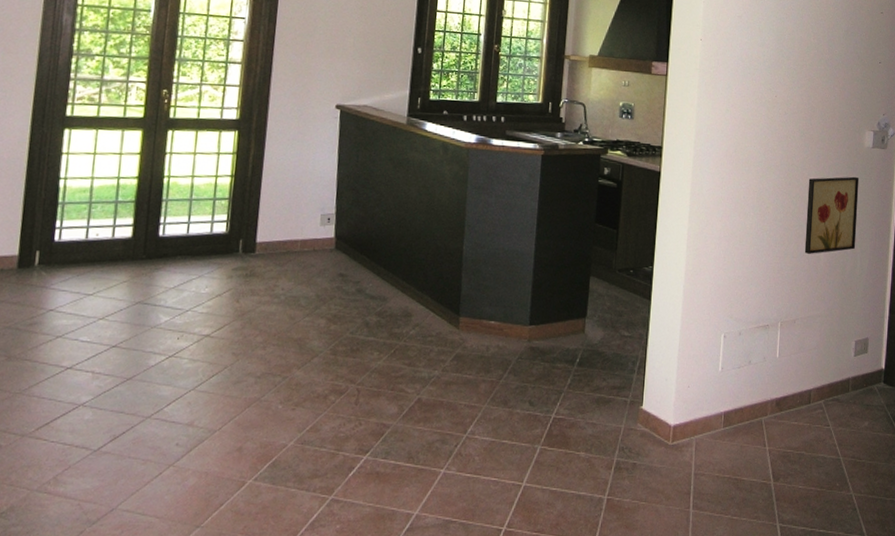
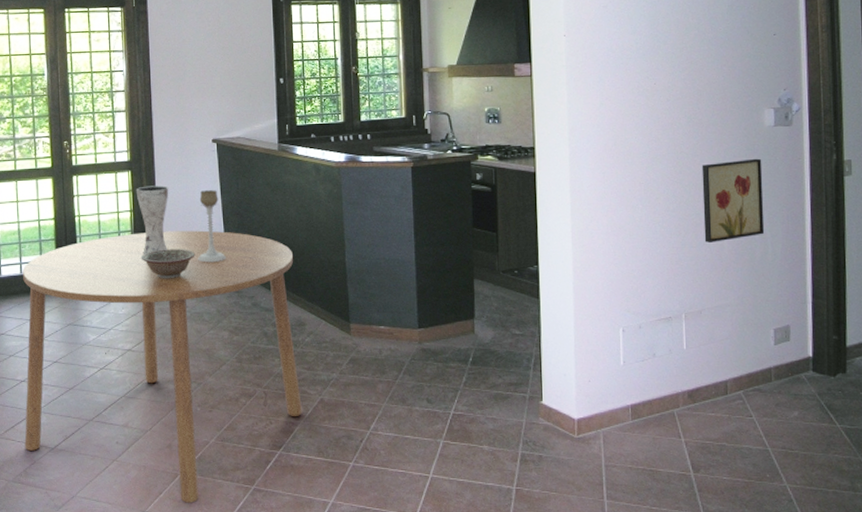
dining table: none [59,201,409,516] -> present [23,230,302,503]
decorative bowl: none [236,222,300,257] -> present [140,249,195,279]
vase: none [239,149,280,227] -> present [136,185,169,254]
candle holder: none [302,160,335,241] -> present [198,190,227,263]

